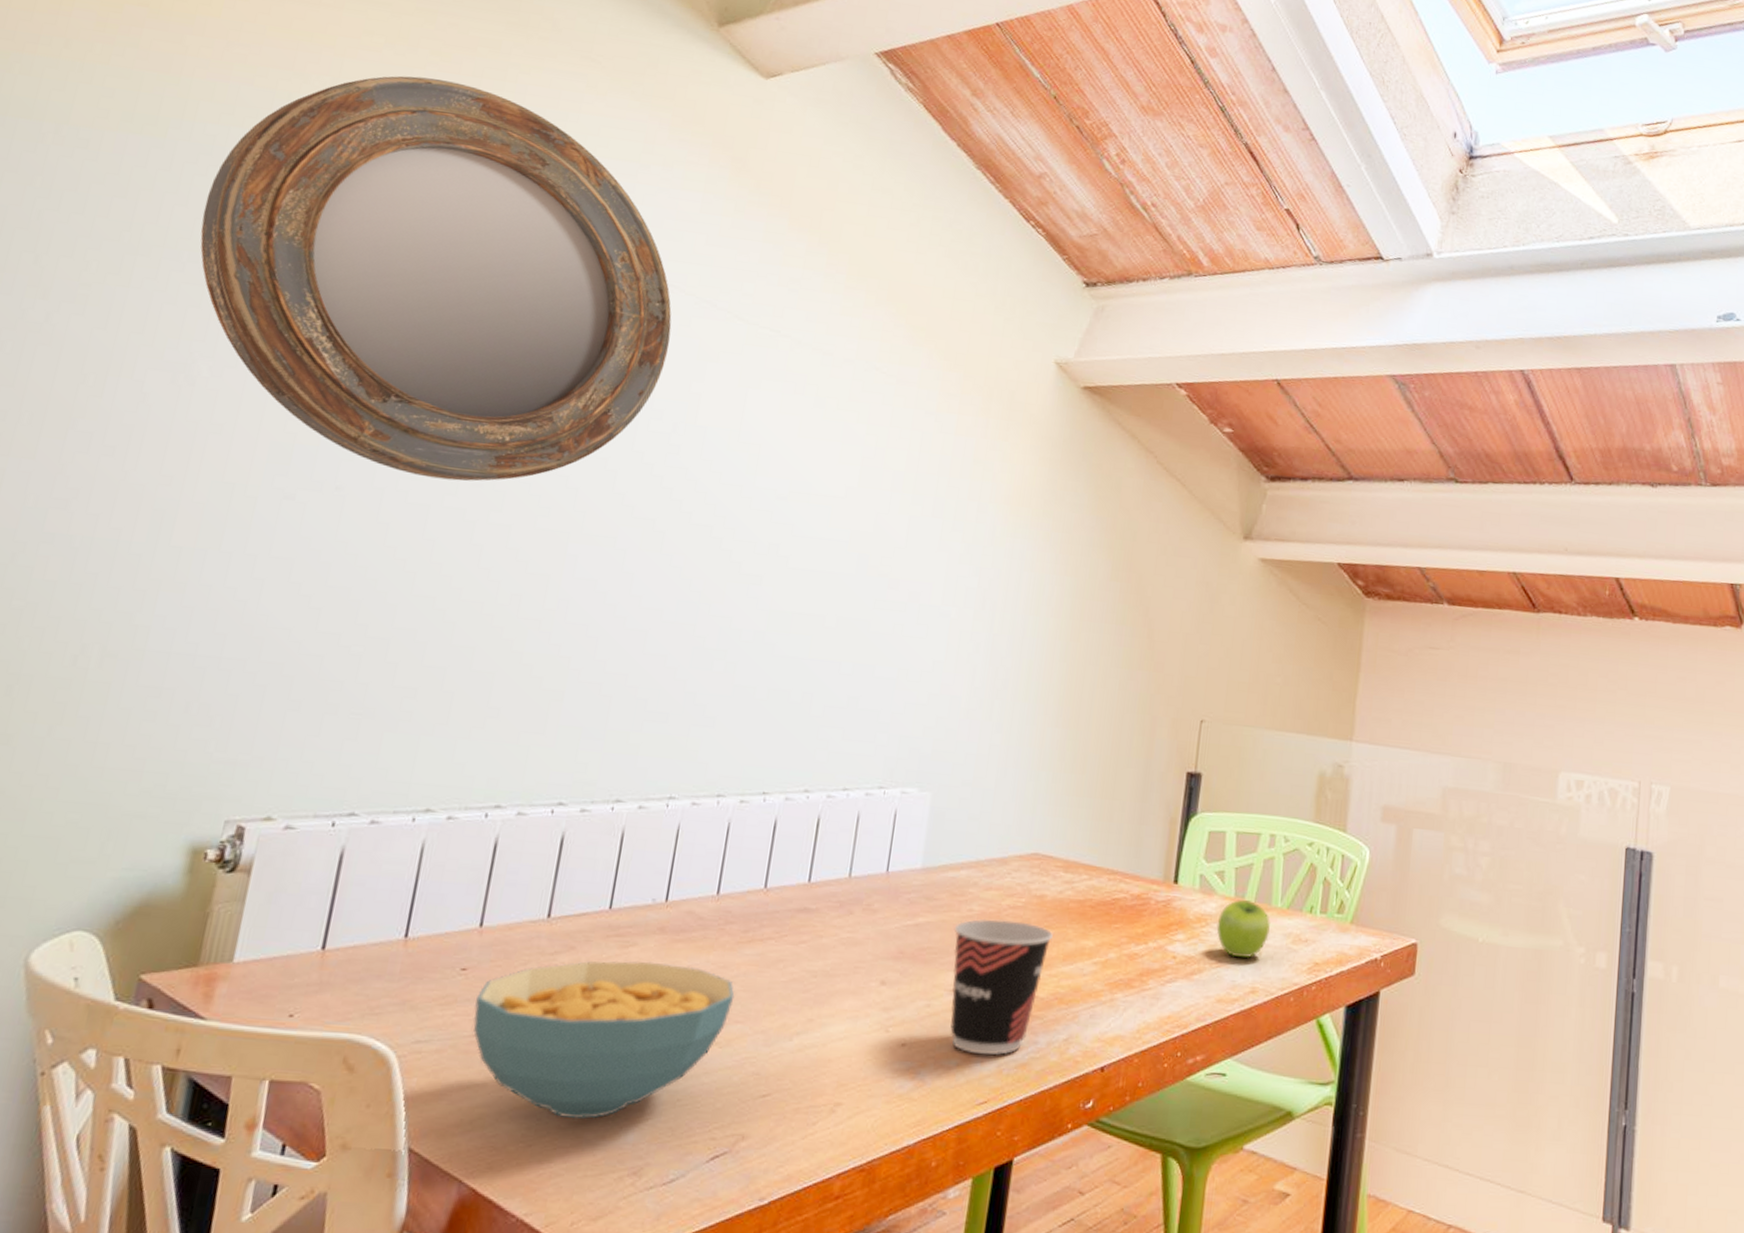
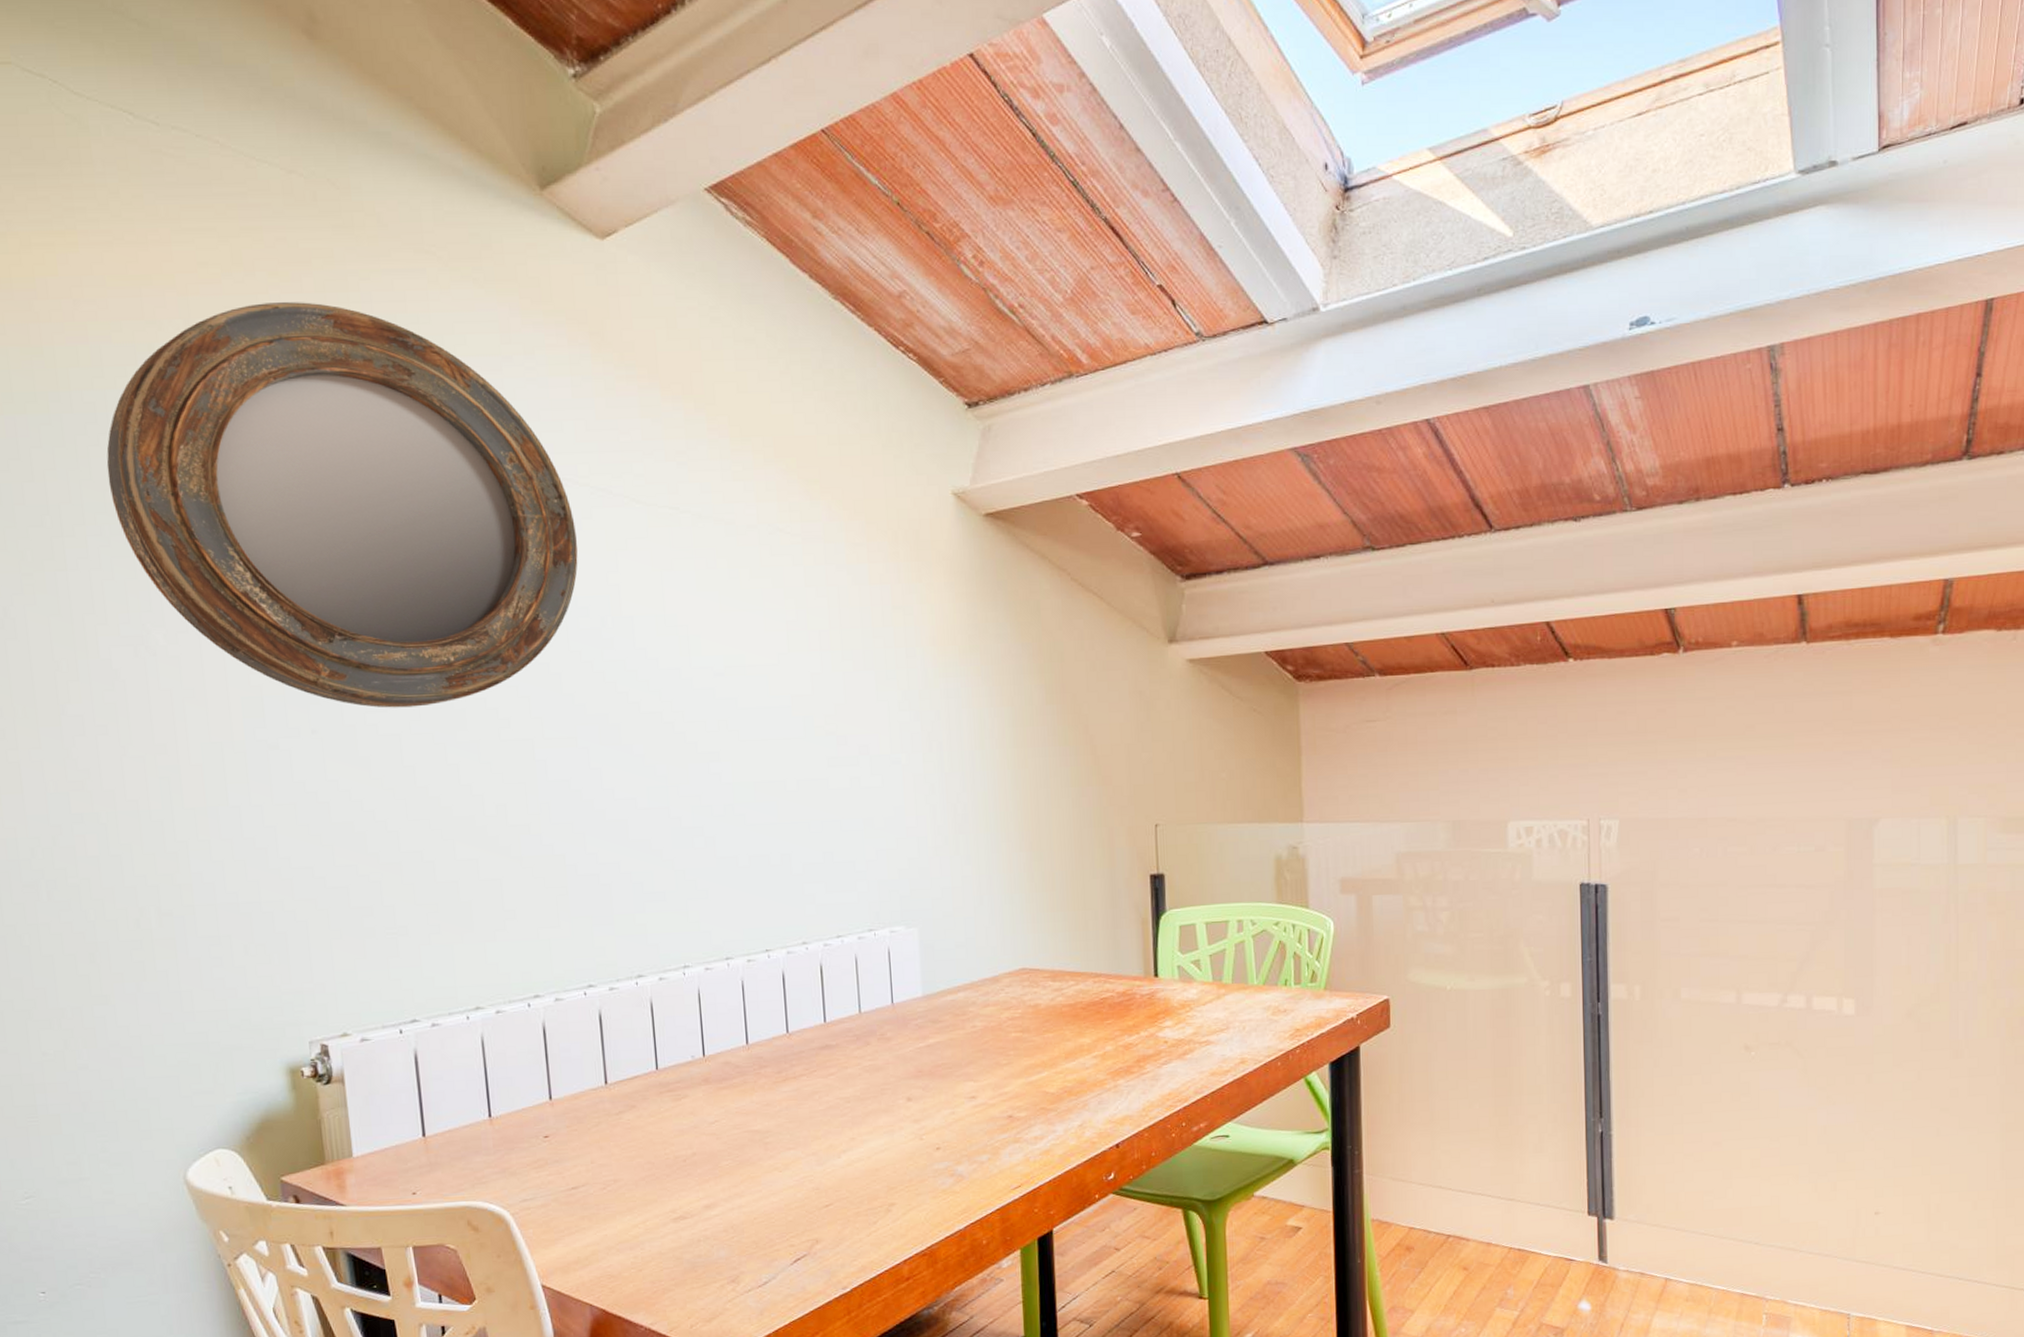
cereal bowl: present [473,960,735,1119] -> none [563,1108,783,1246]
cup: present [950,918,1053,1055] -> none [962,1030,1052,1147]
fruit: present [1216,900,1270,959] -> none [1200,983,1251,1035]

